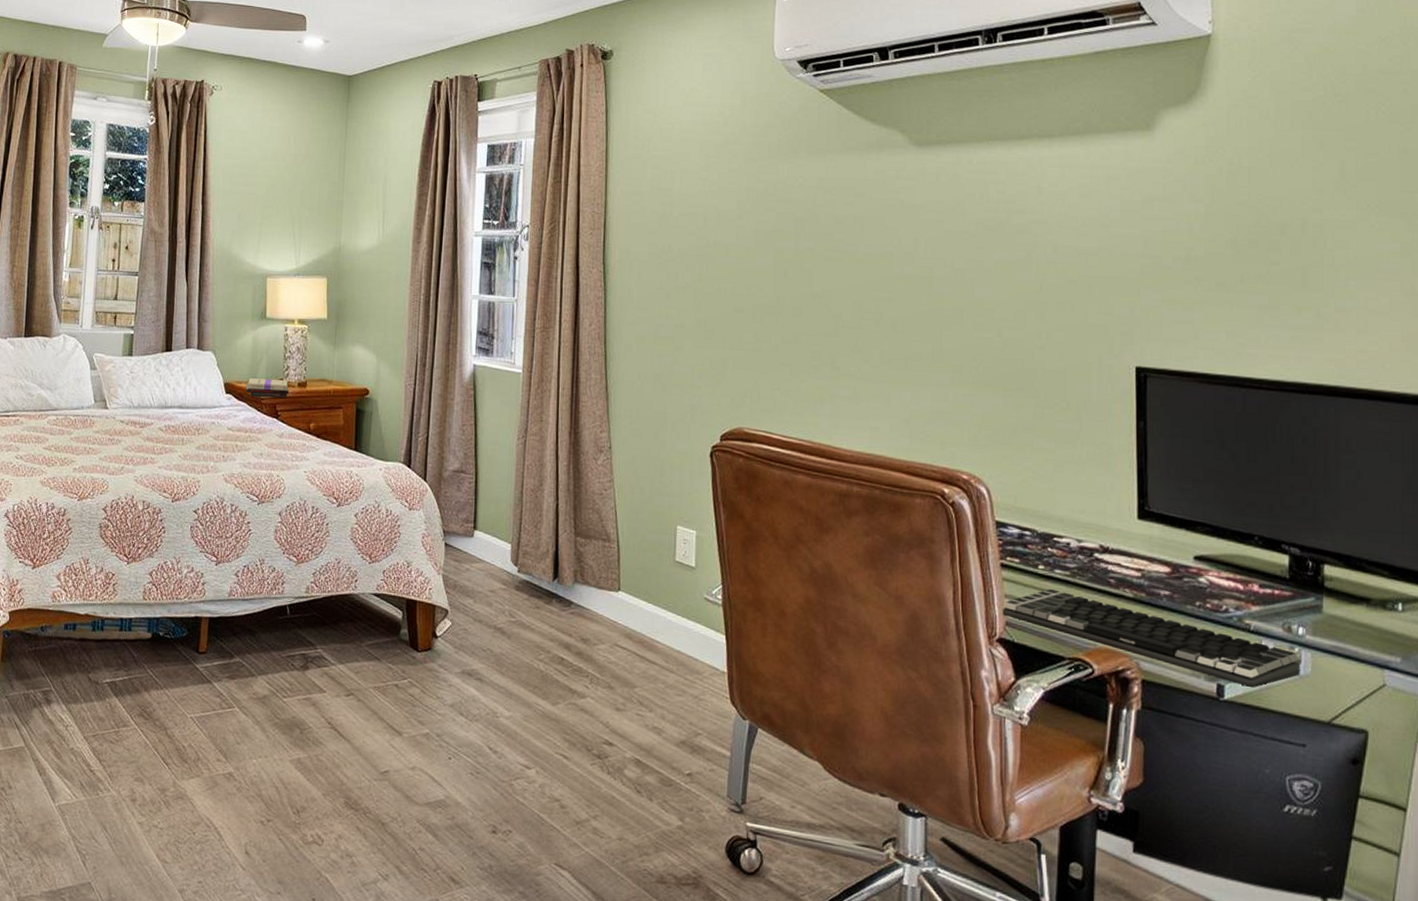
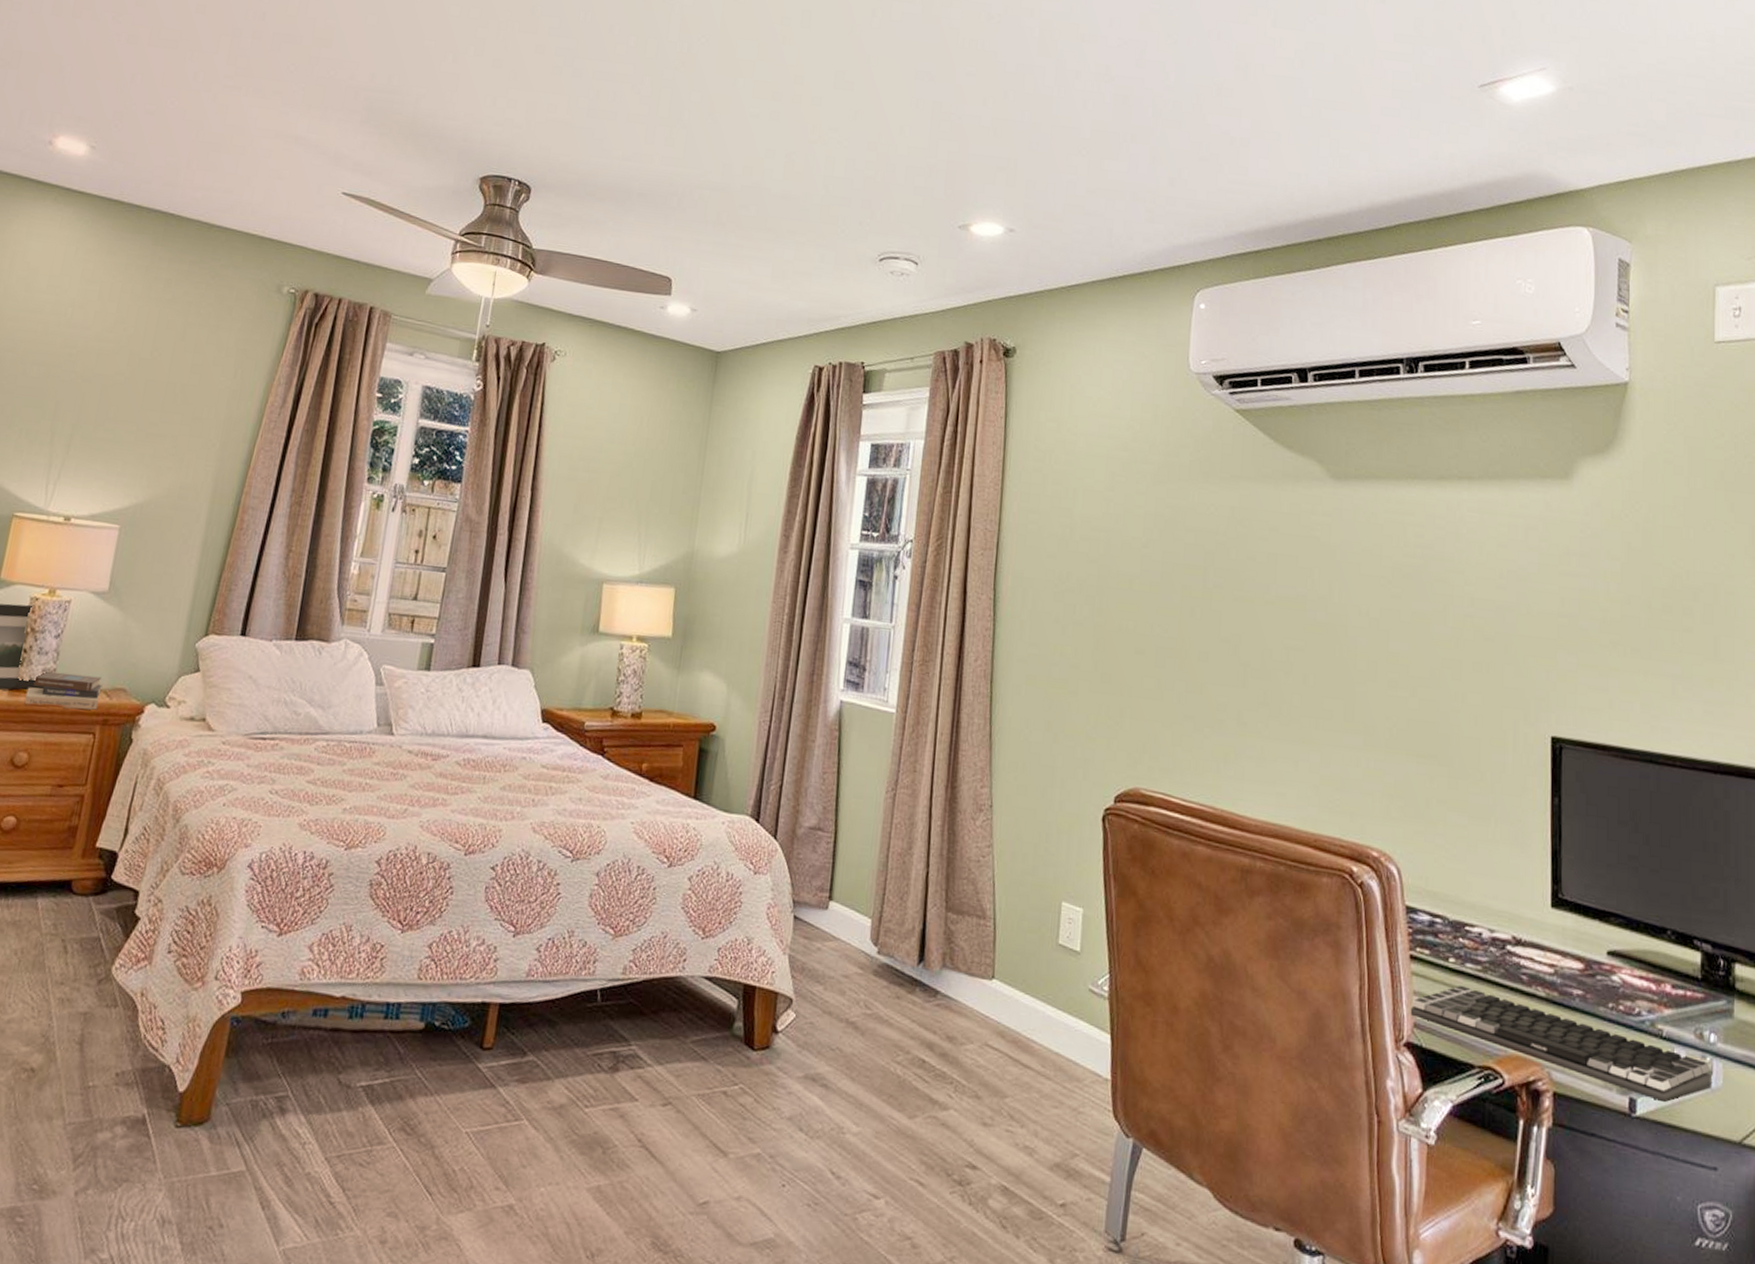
books: present [246,378,289,399] -> none [567,705,620,732]

